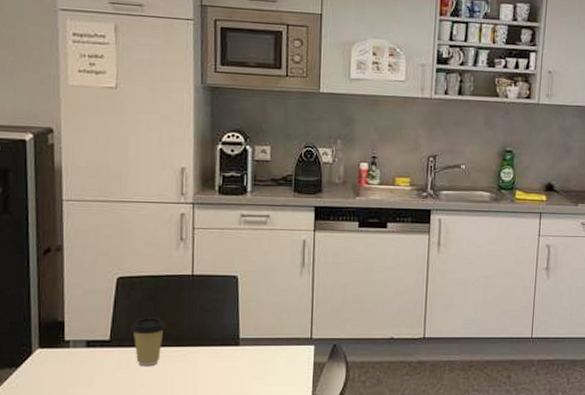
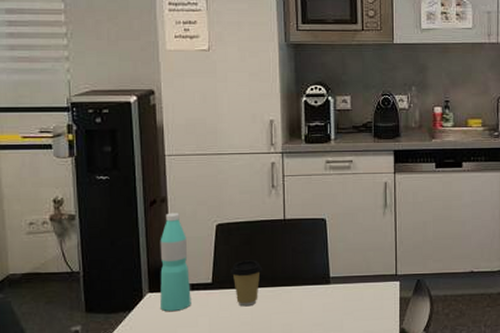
water bottle: none [51,263,86,370] -> present [160,212,191,312]

